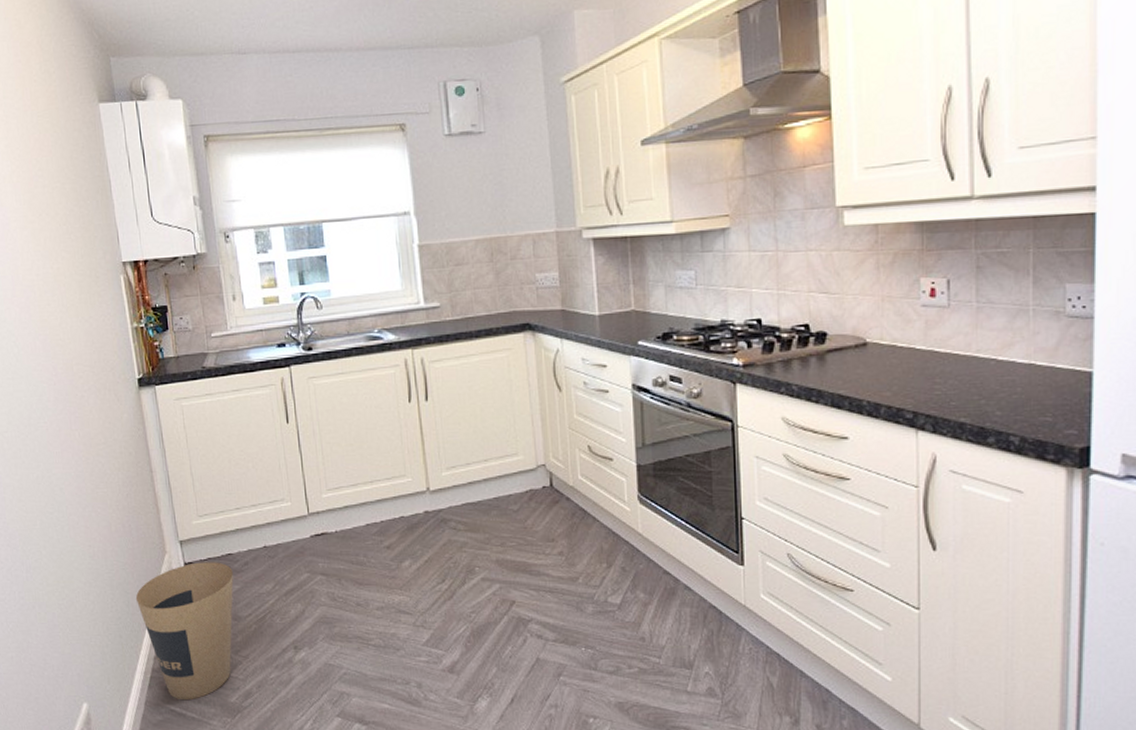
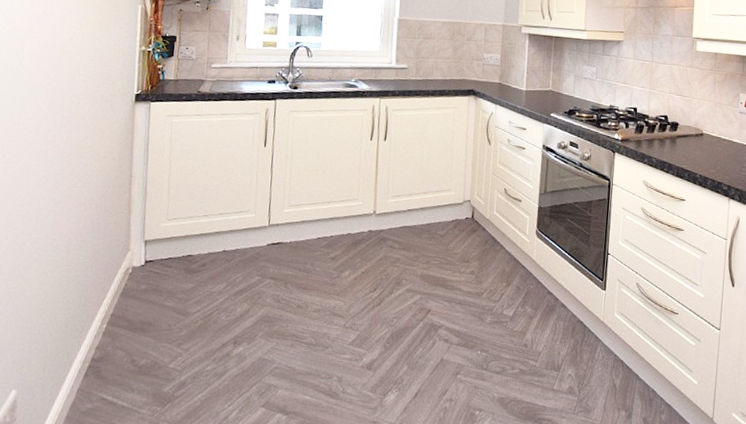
trash can: present [135,562,234,701] -> none [89,261,190,390]

